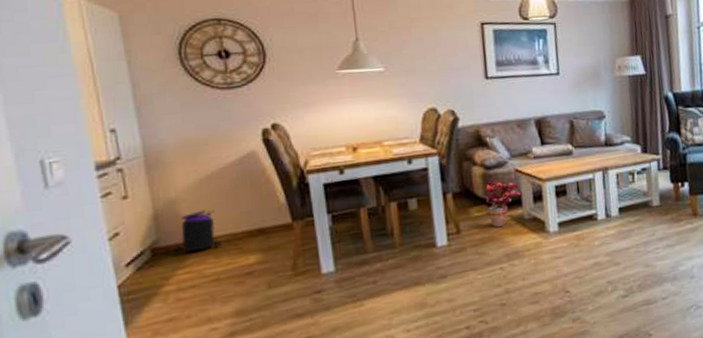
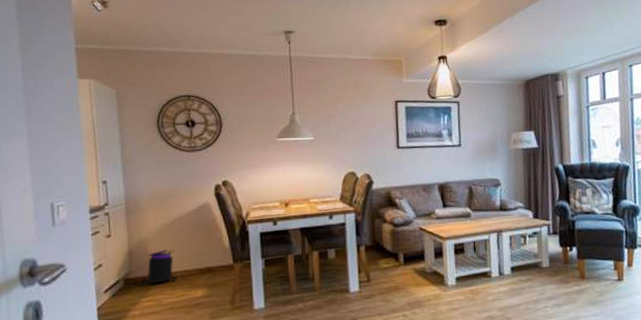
potted plant: present [483,179,520,228] -> none [391,236,423,279]

